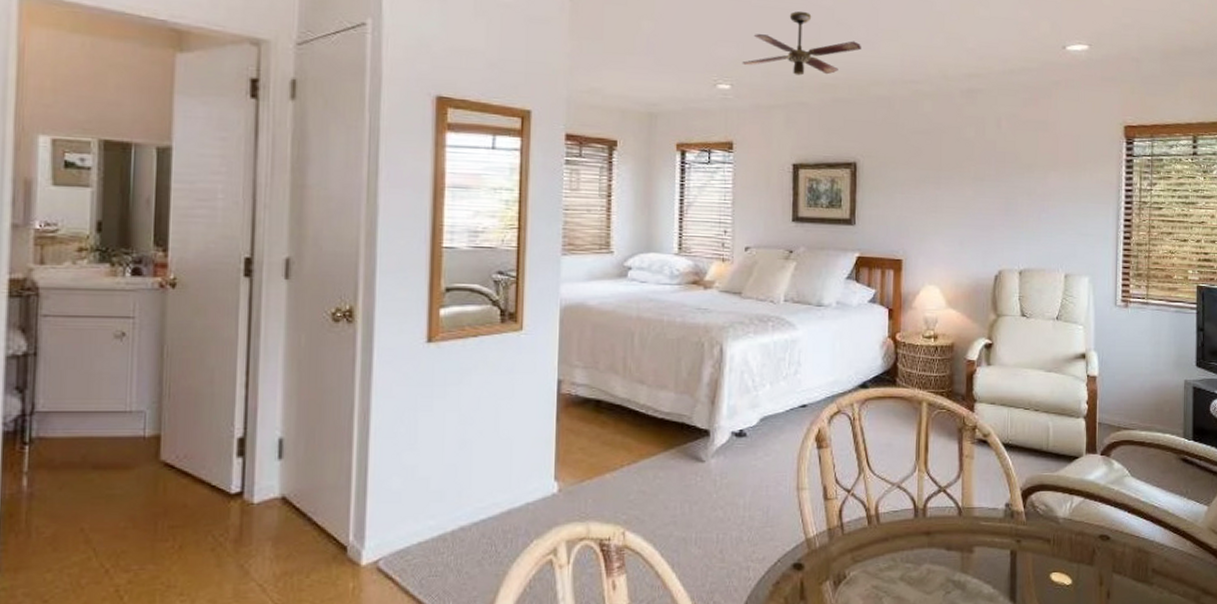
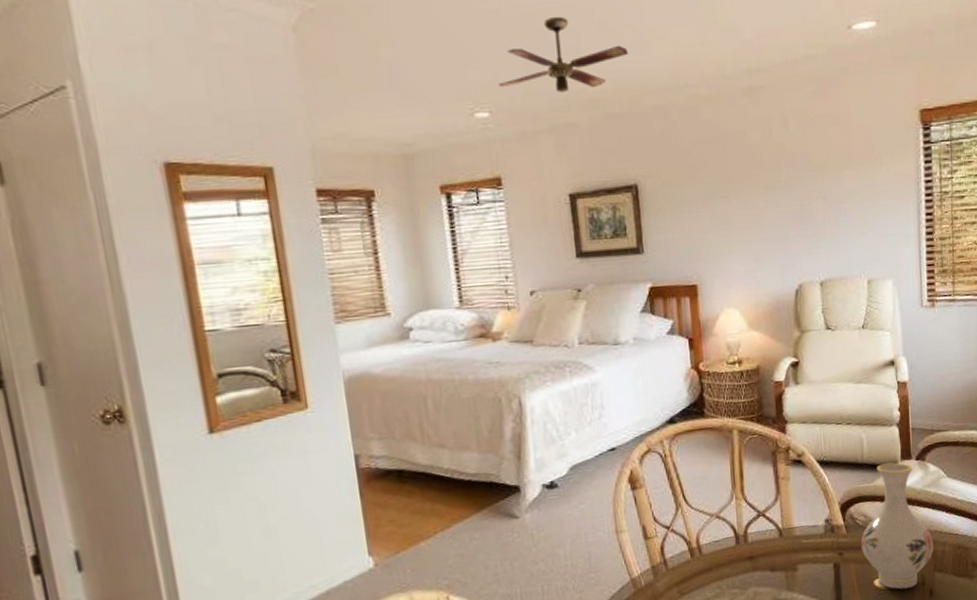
vase: none [1040,455,1113,587] -> present [861,462,933,589]

